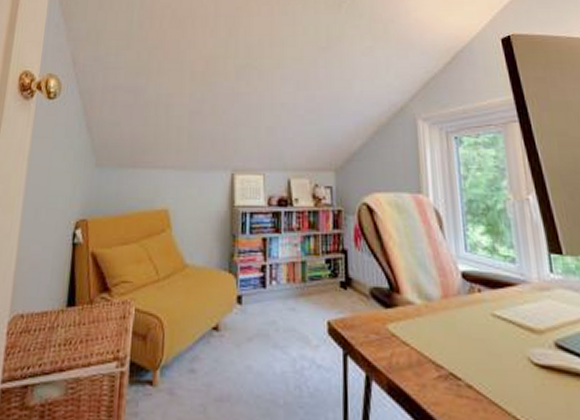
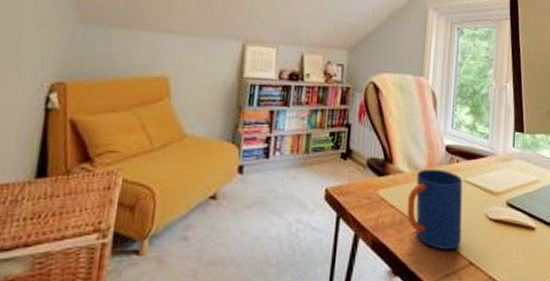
mug: none [423,299,500,401] -> present [406,168,463,250]

